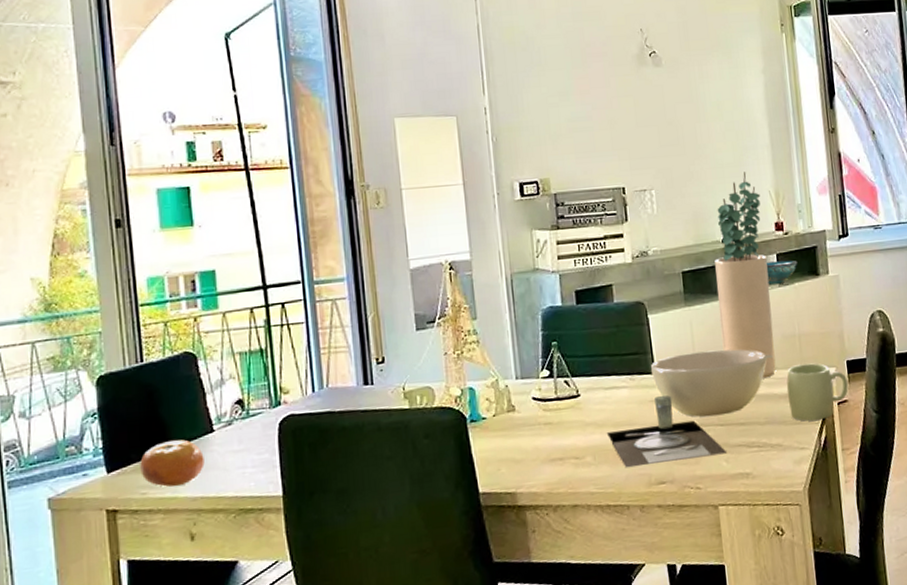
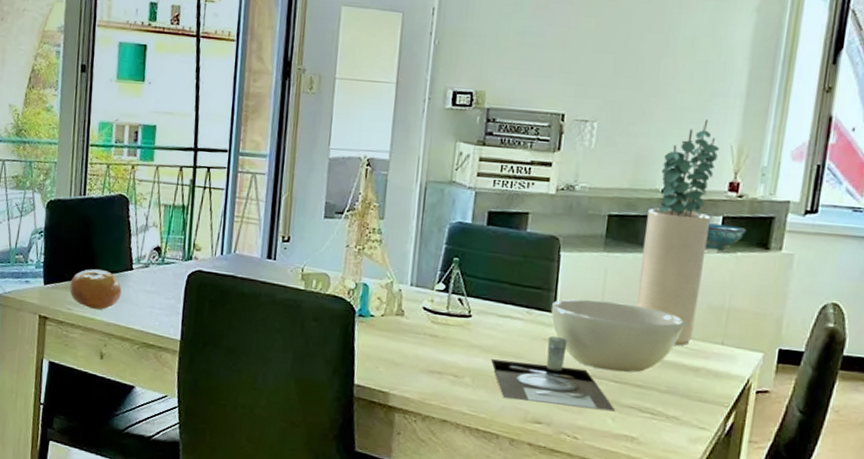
mug: present [786,363,848,421] -> none [697,340,775,405]

